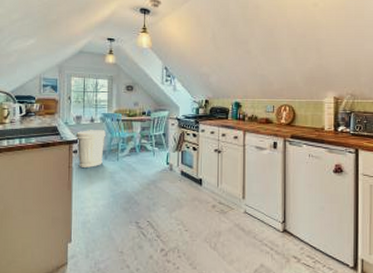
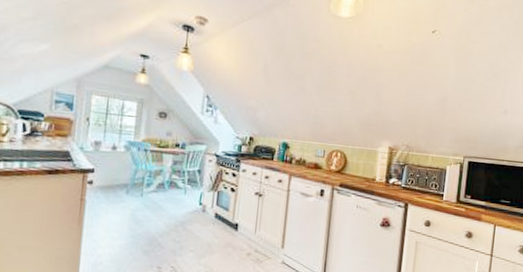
trash can: present [75,130,106,168] -> none [92,158,130,202]

